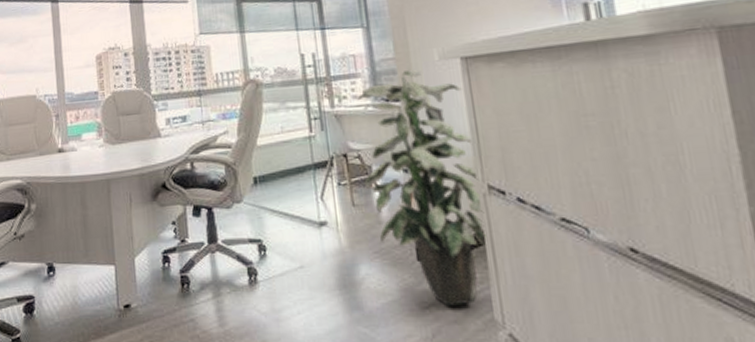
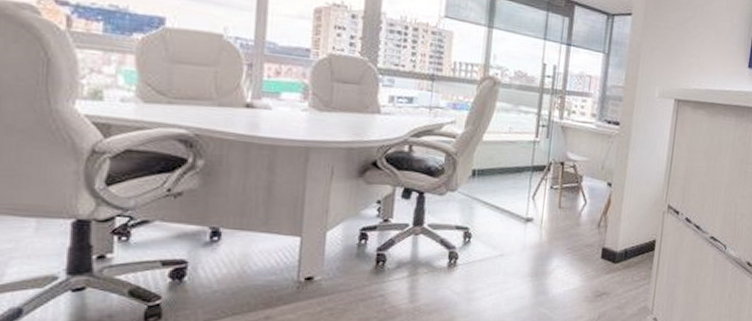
indoor plant: present [357,69,487,306] -> none [573,99,669,295]

